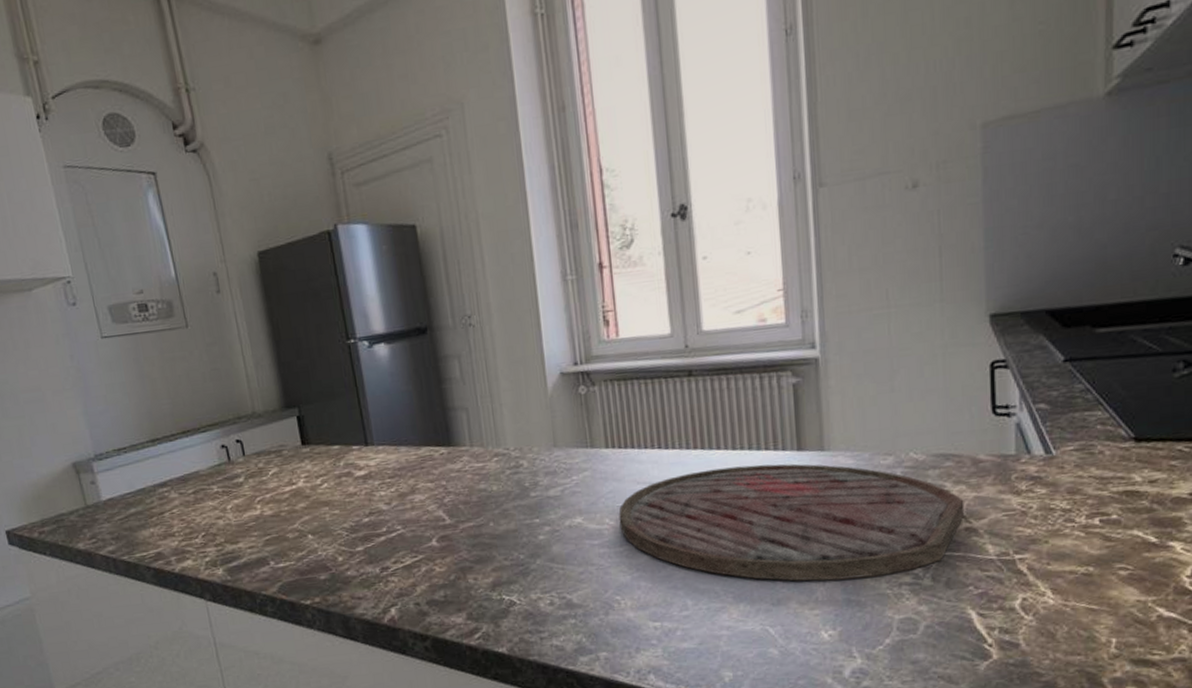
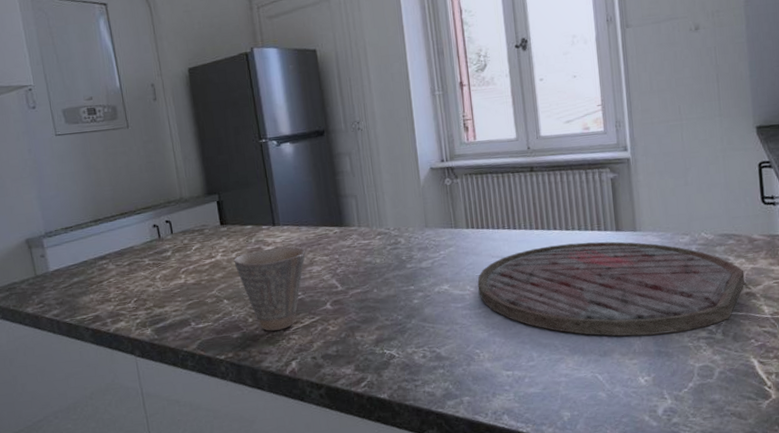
cup: none [318,470,406,572] -> present [234,246,306,331]

